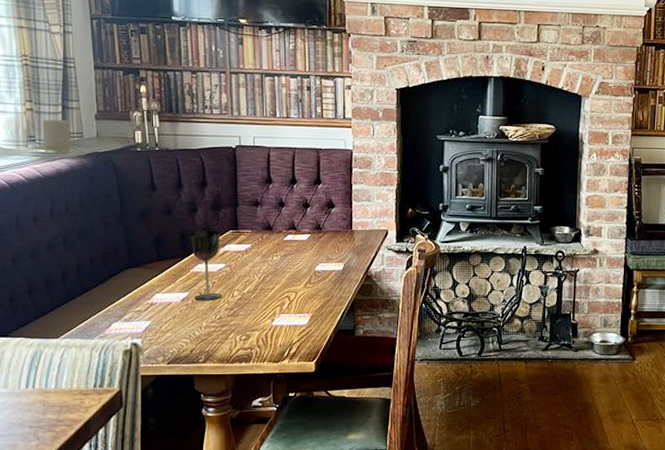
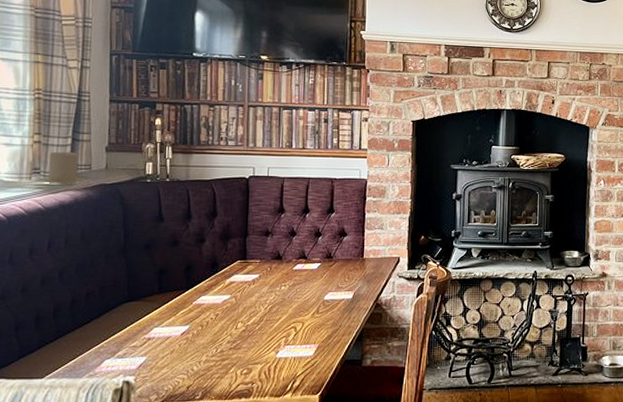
wineglass: present [189,231,221,301] -> none [194,262,228,335]

